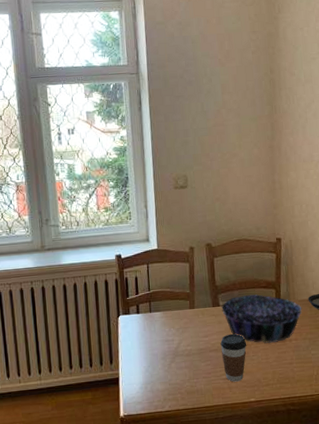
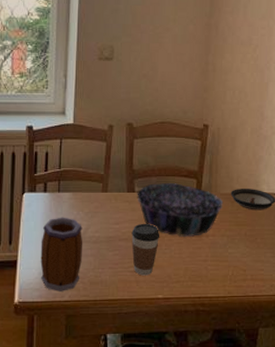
mug: none [138,334,178,403] -> present [40,217,83,292]

